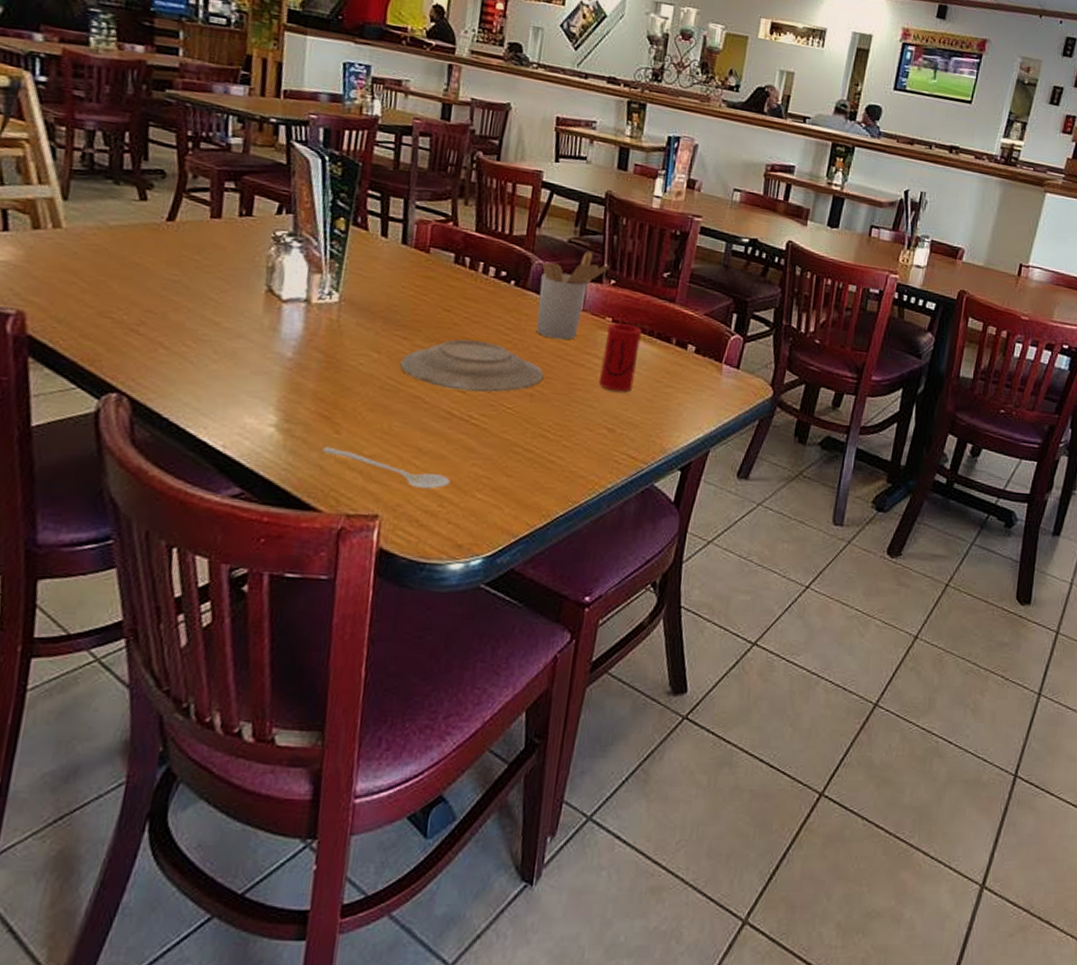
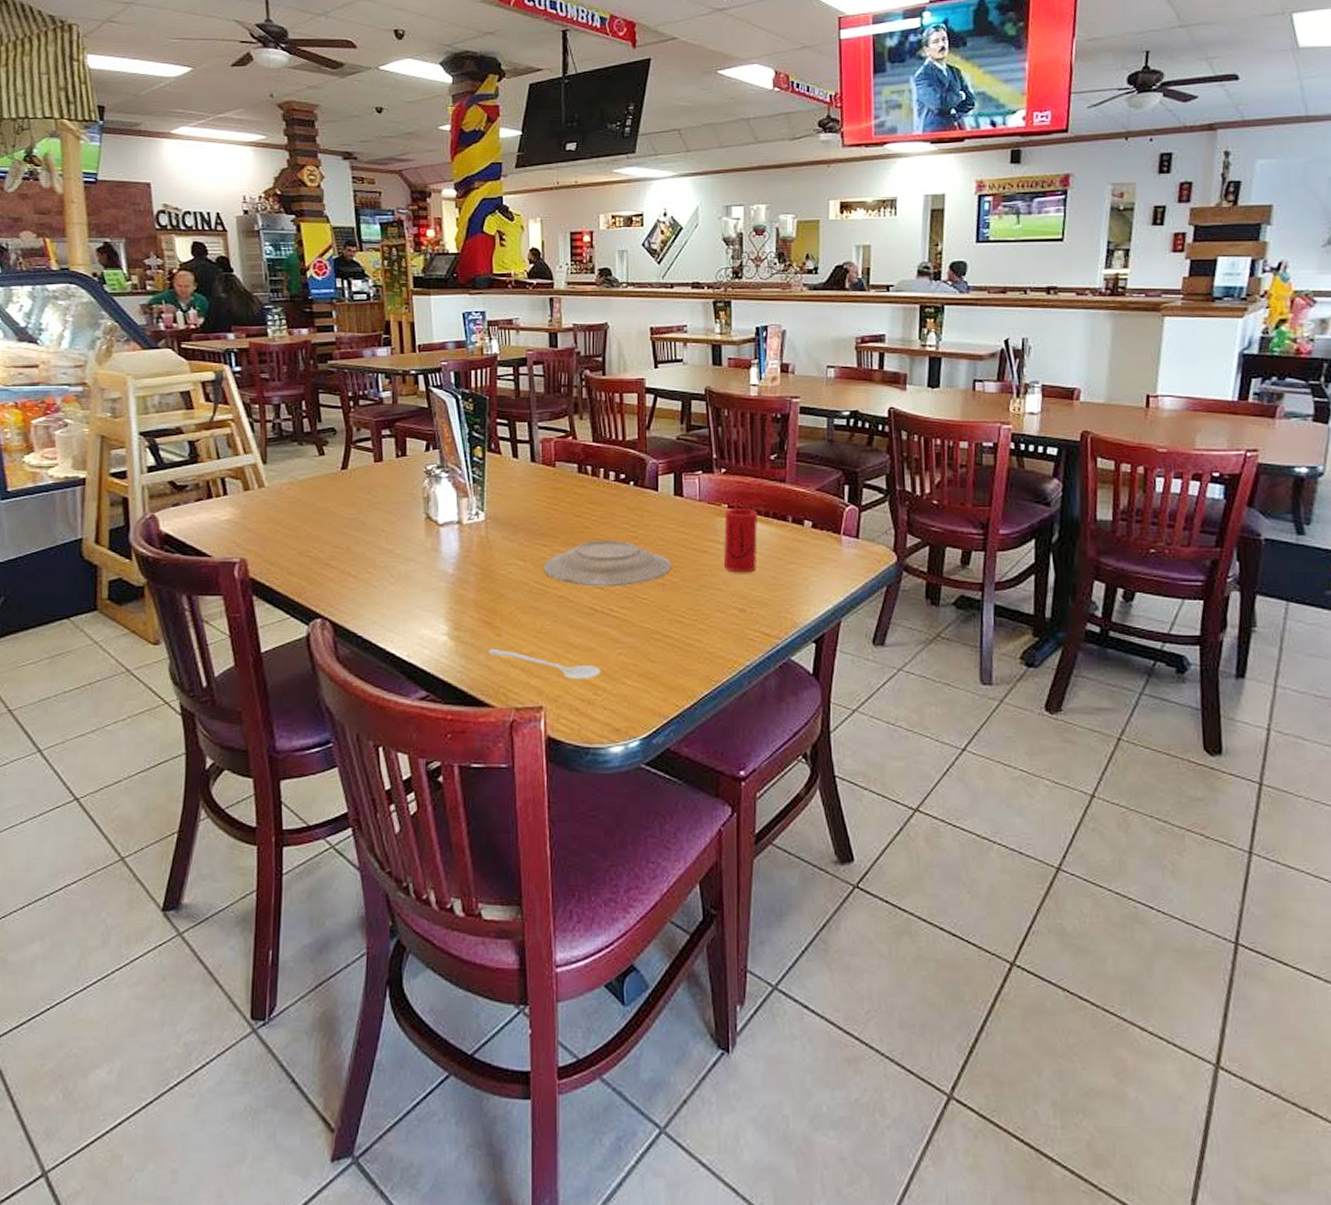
utensil holder: present [536,251,610,340] -> none [657,445,718,530]

